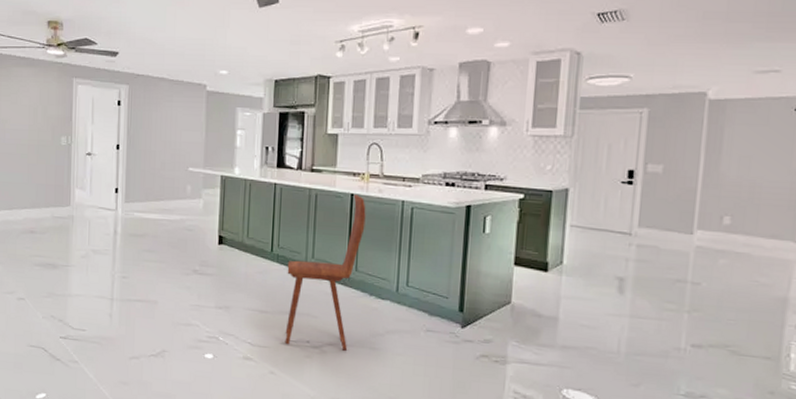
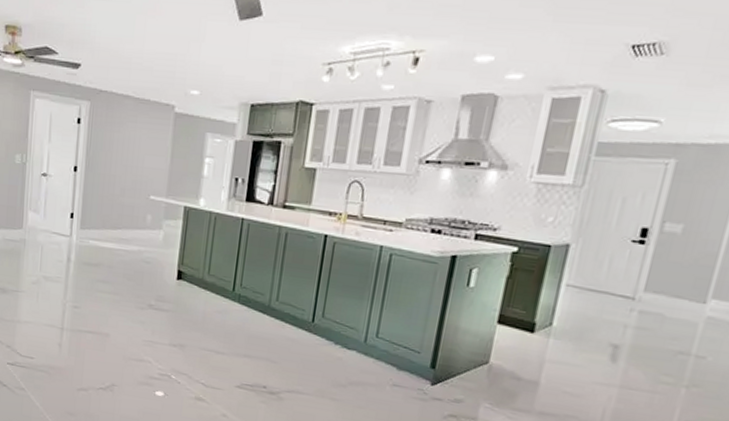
dining chair: present [285,195,366,351] -> none [240,236,340,399]

